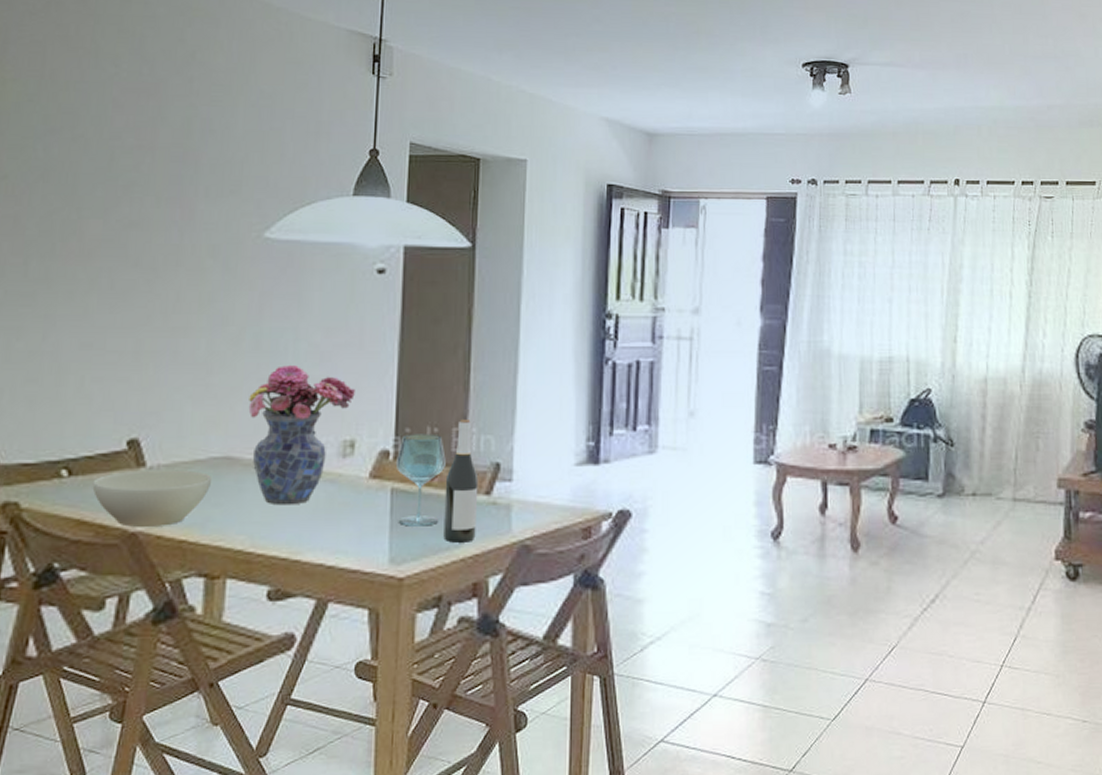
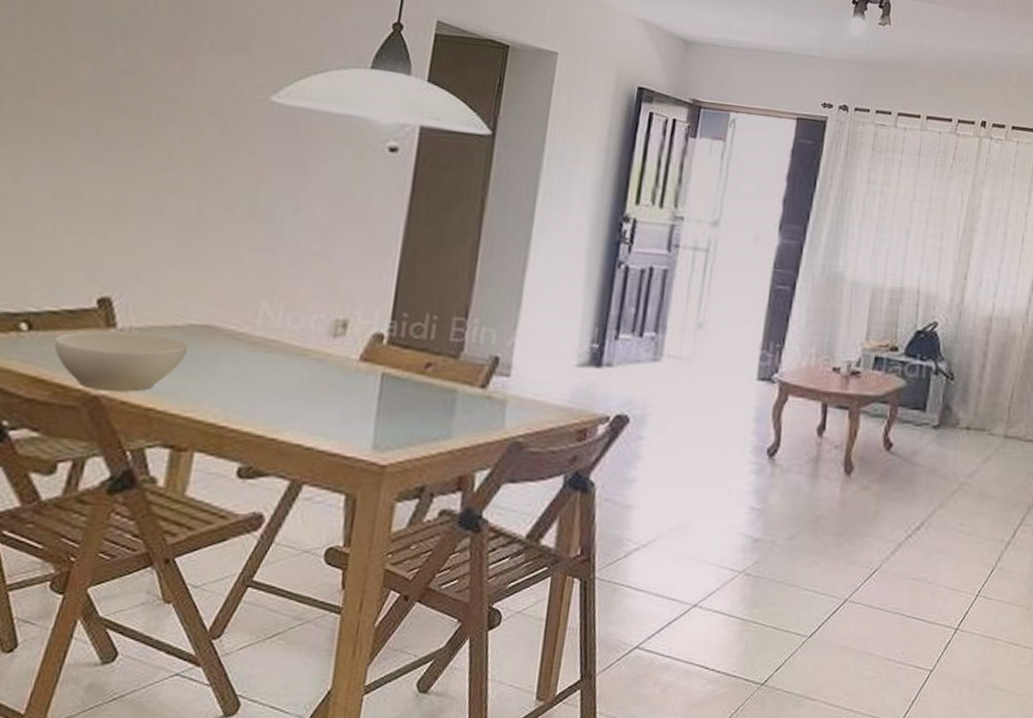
flower arrangement: present [248,365,355,506] -> none [235,236,353,382]
wine glass: present [395,434,446,527] -> none [385,319,443,415]
wine bottle: present [443,418,479,543] -> none [432,309,475,435]

